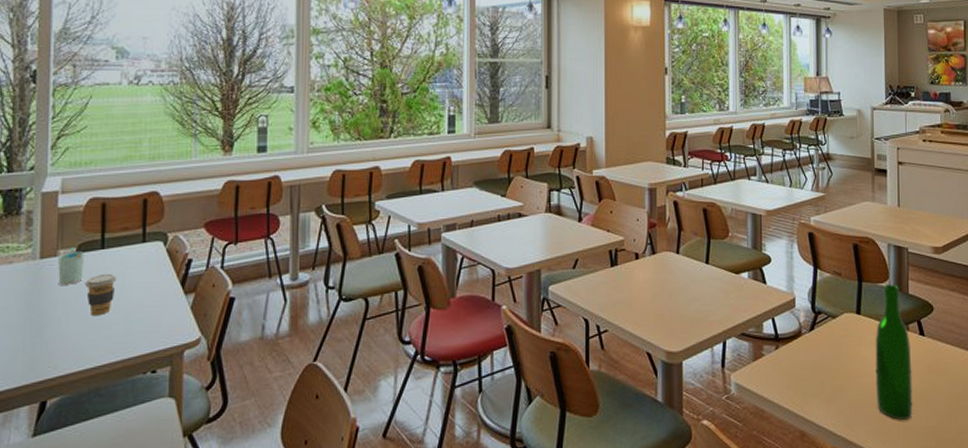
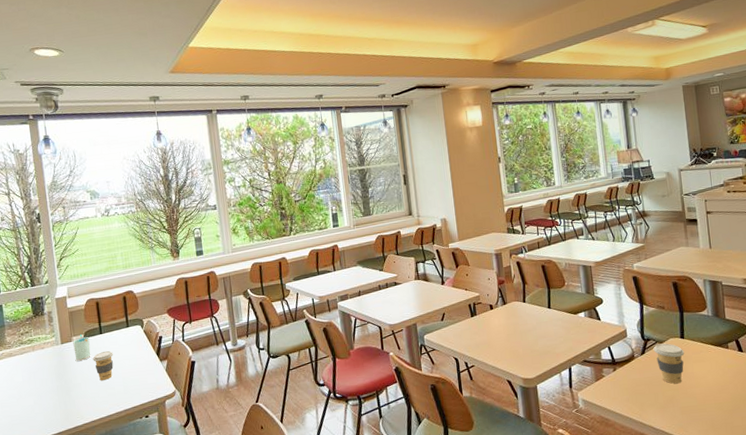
coffee cup: none [824,319,859,370] -> present [653,343,685,384]
wine bottle: present [875,284,913,420] -> none [699,312,738,421]

